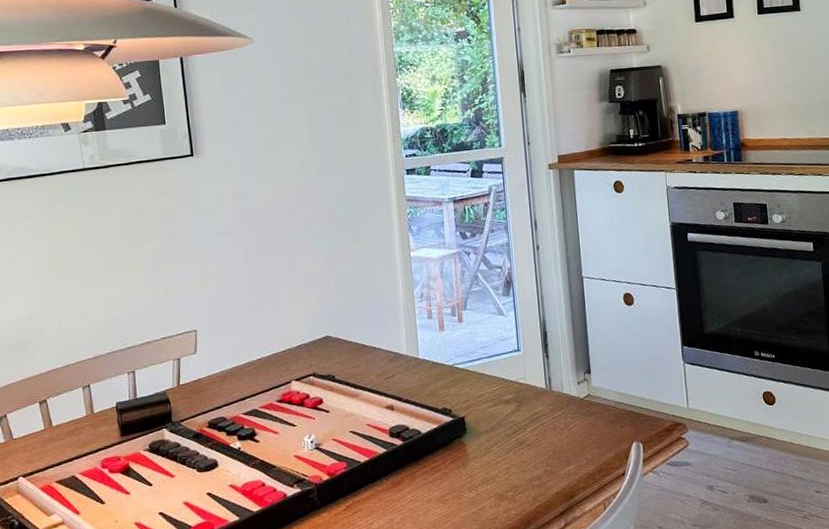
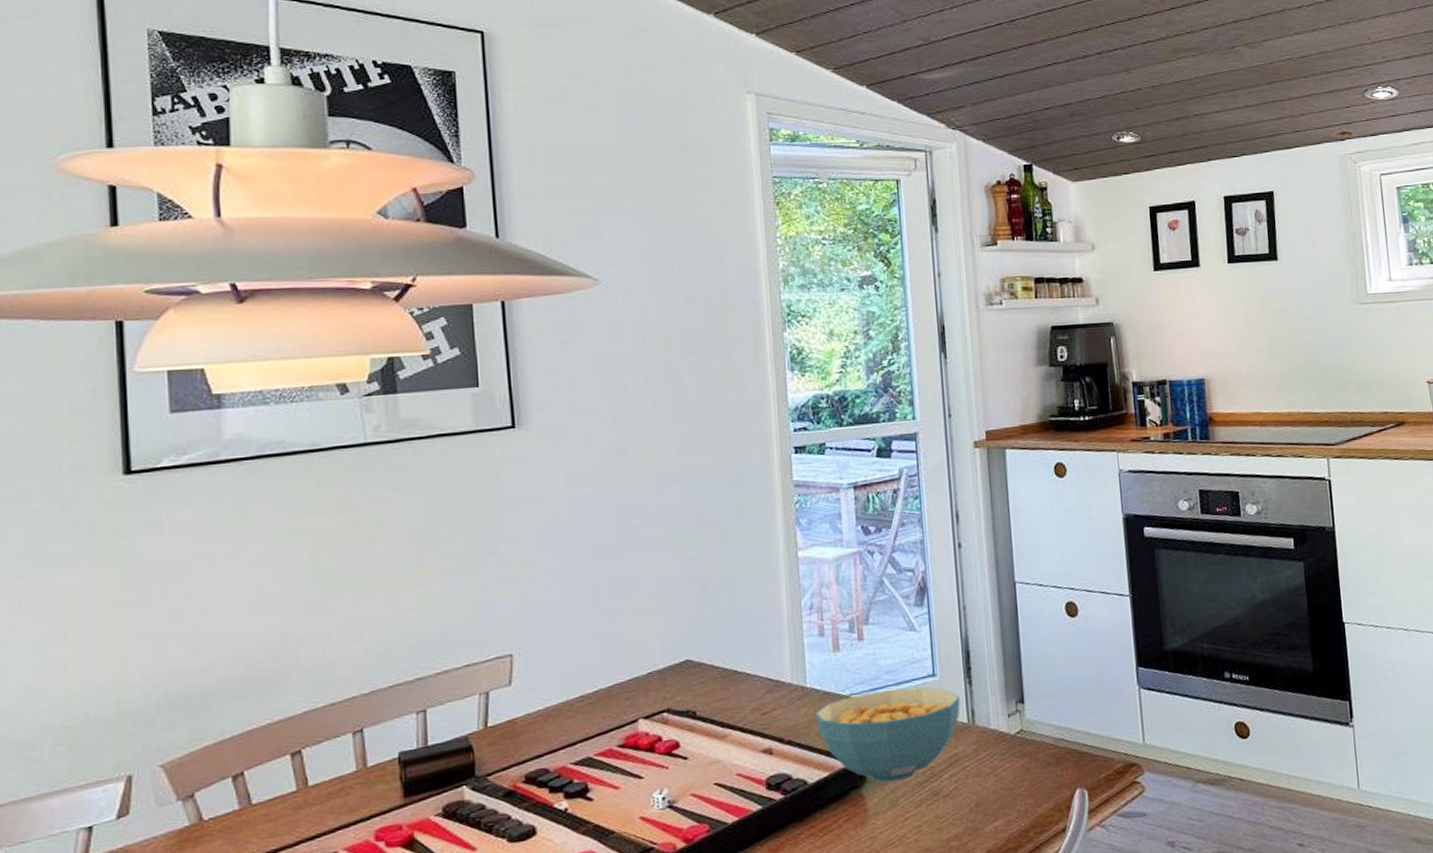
cereal bowl: none [426,360,540,434] -> present [815,687,960,783]

